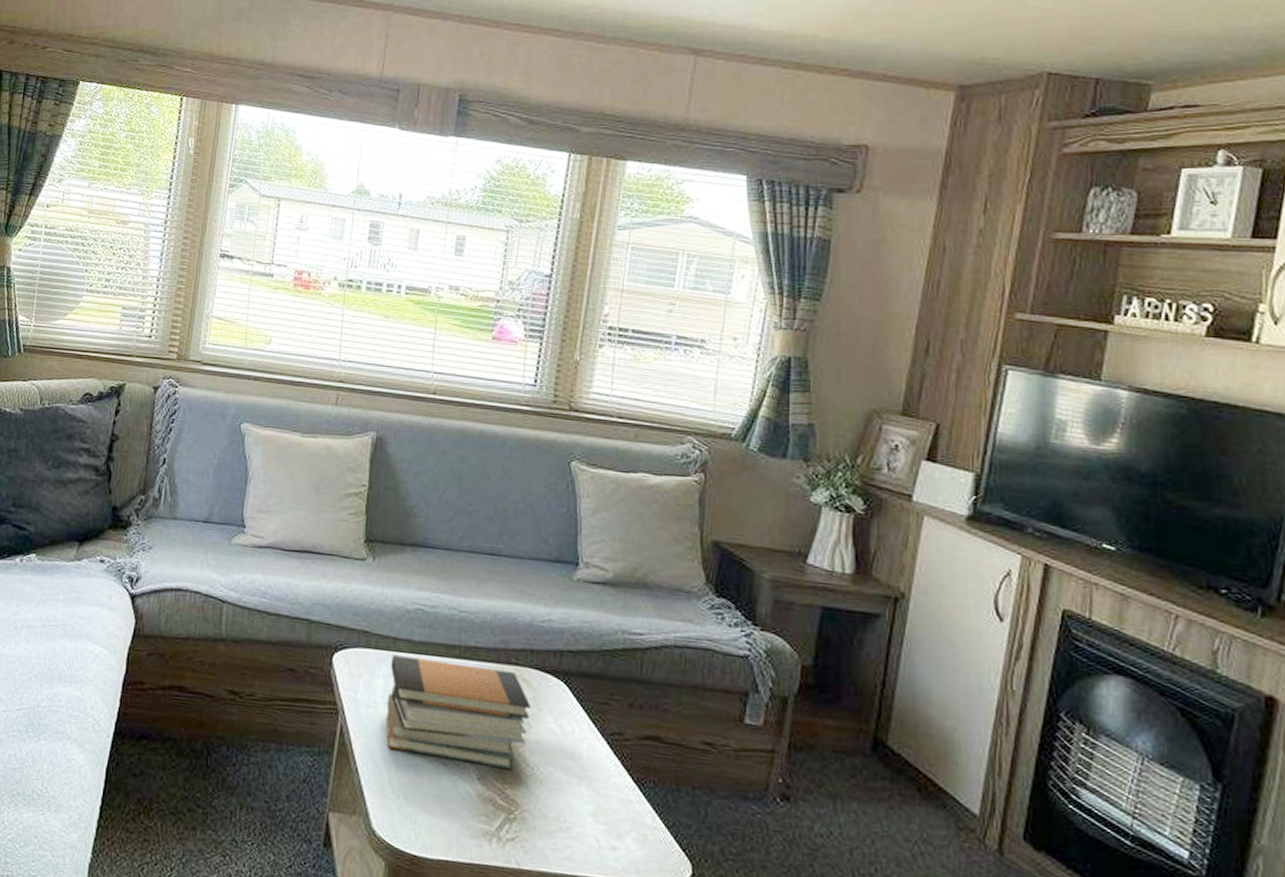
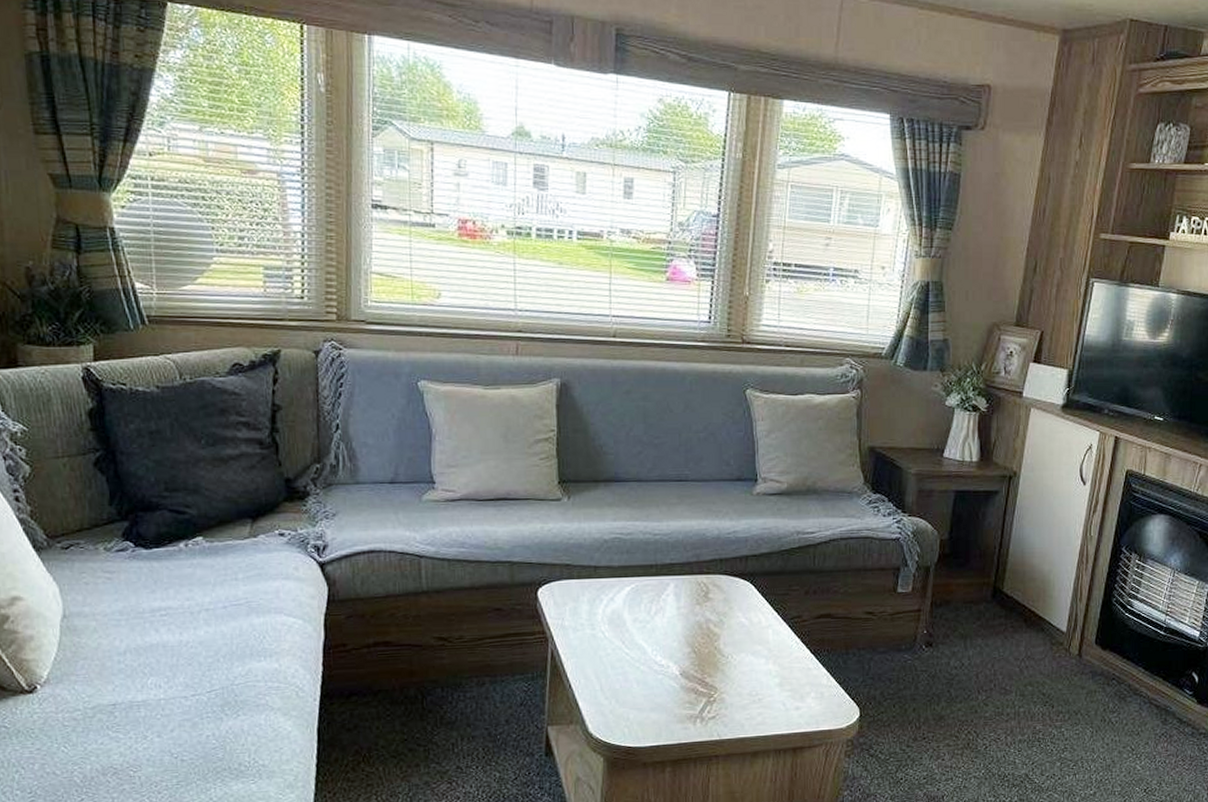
book stack: present [386,654,532,770] -> none [592,579,723,663]

